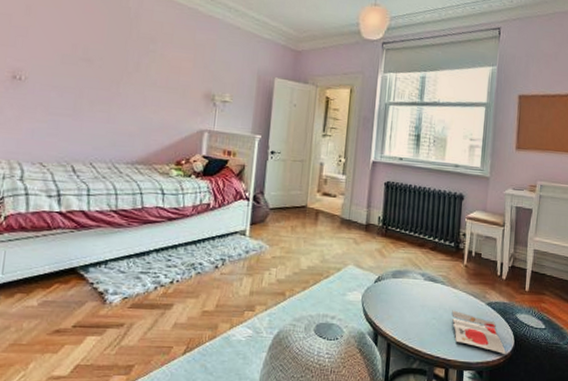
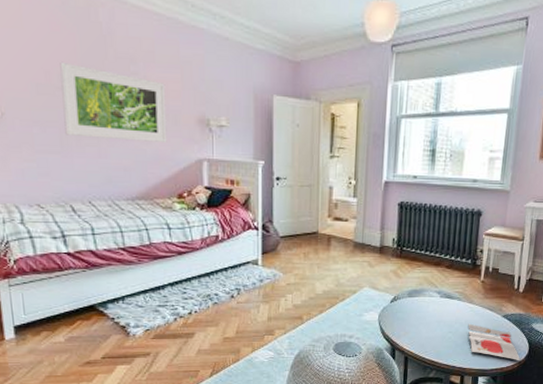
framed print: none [80,37,179,114] -> present [60,61,167,144]

